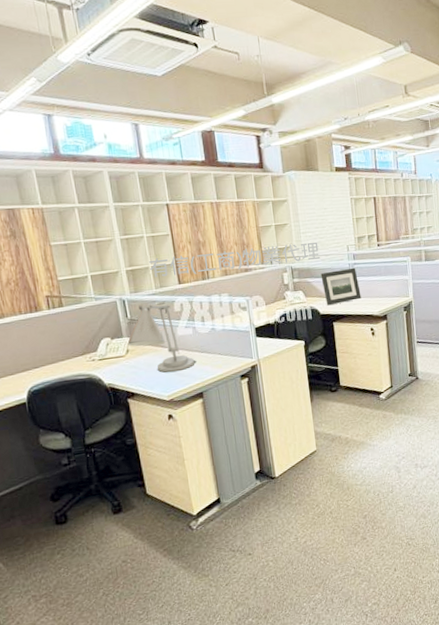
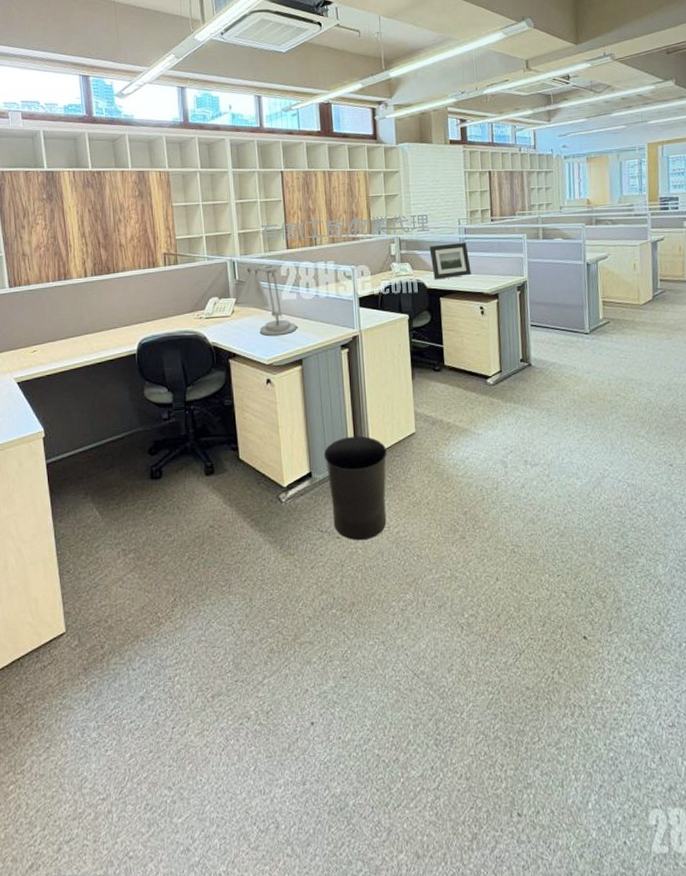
waste bin: none [230,459,295,555] -> present [323,435,388,540]

